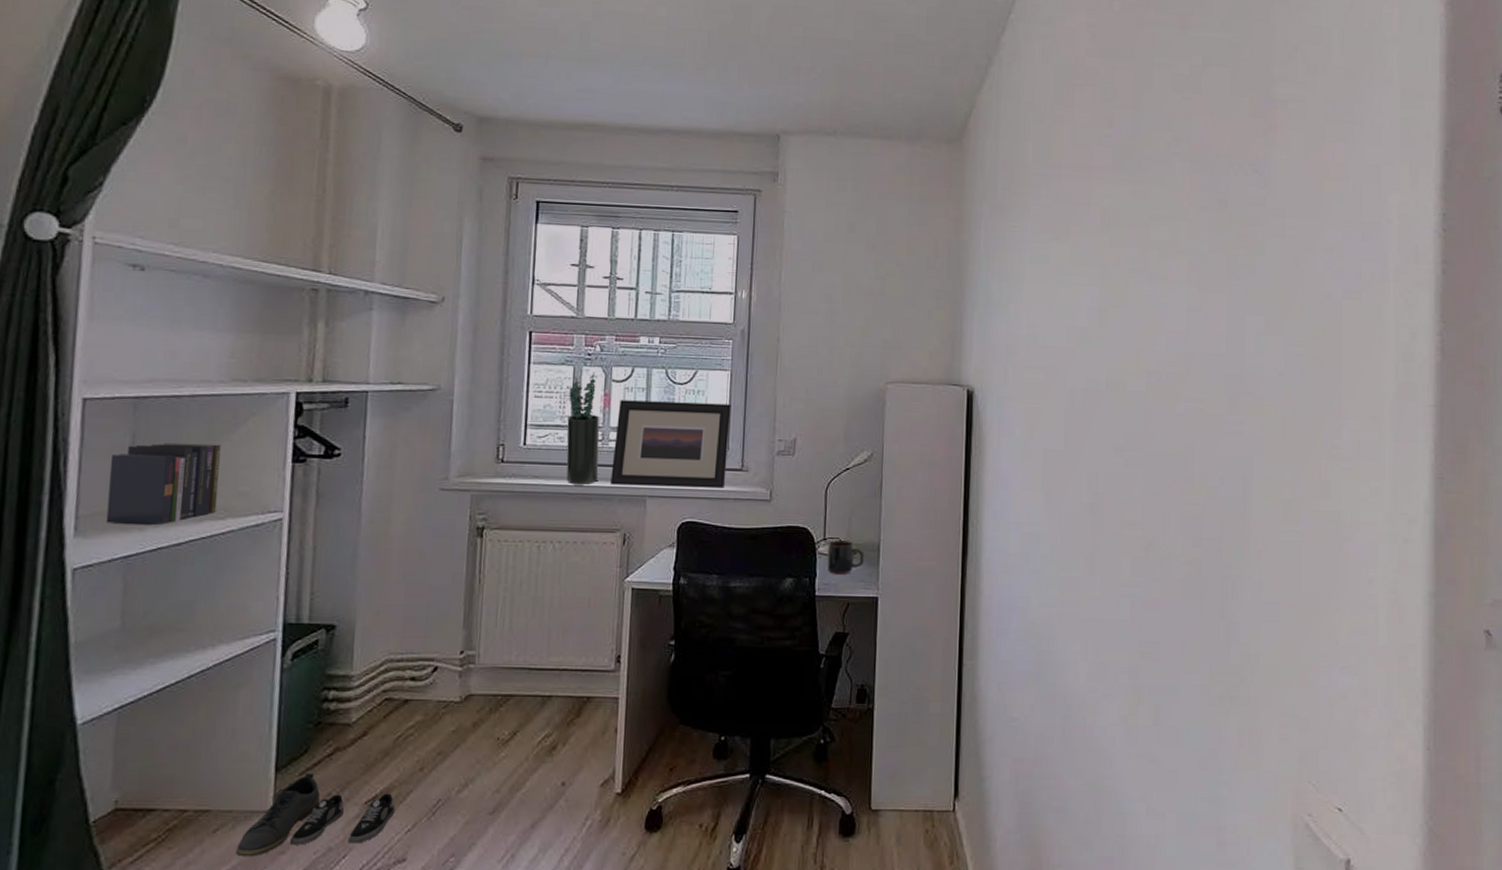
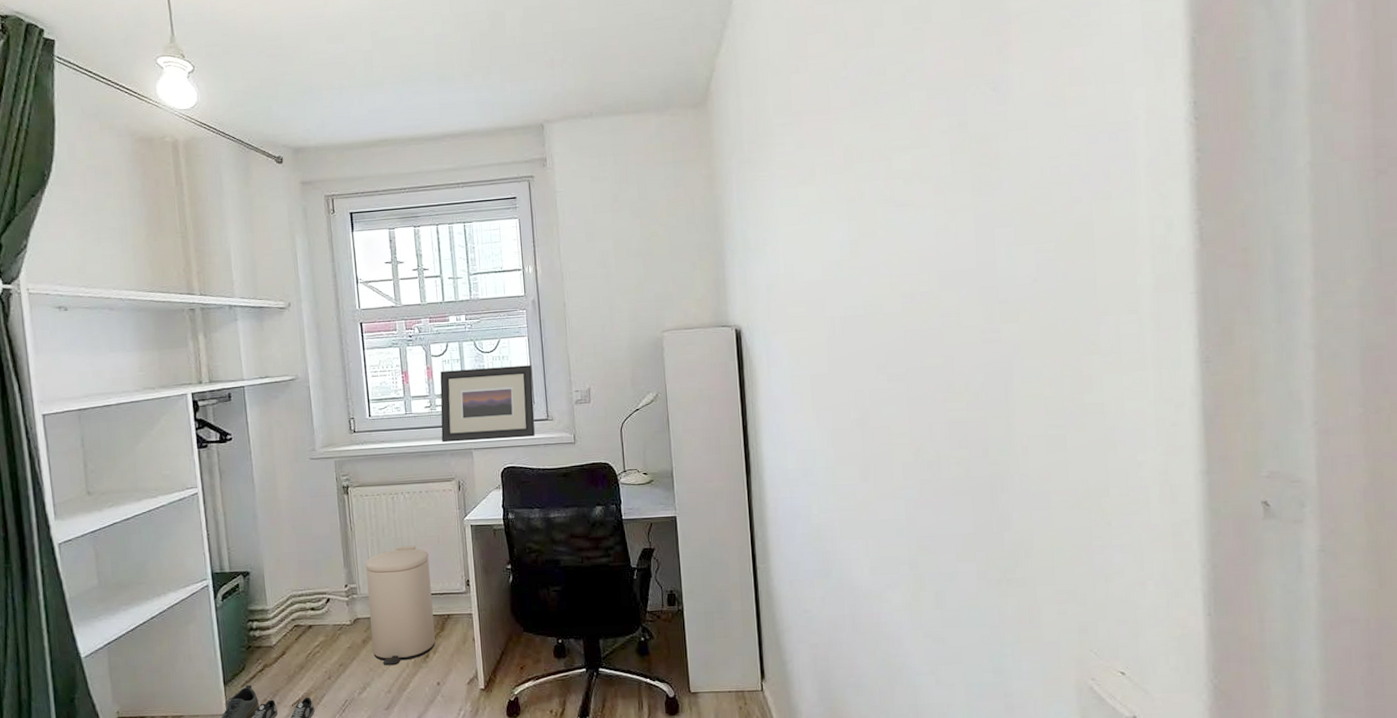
books: present [106,442,221,525] -> none [69,440,150,508]
pedal bin: none [484,607,574,758] -> present [365,545,435,666]
vase: present [566,372,600,486] -> none [398,350,432,446]
mug: present [827,540,865,574] -> none [628,471,661,500]

